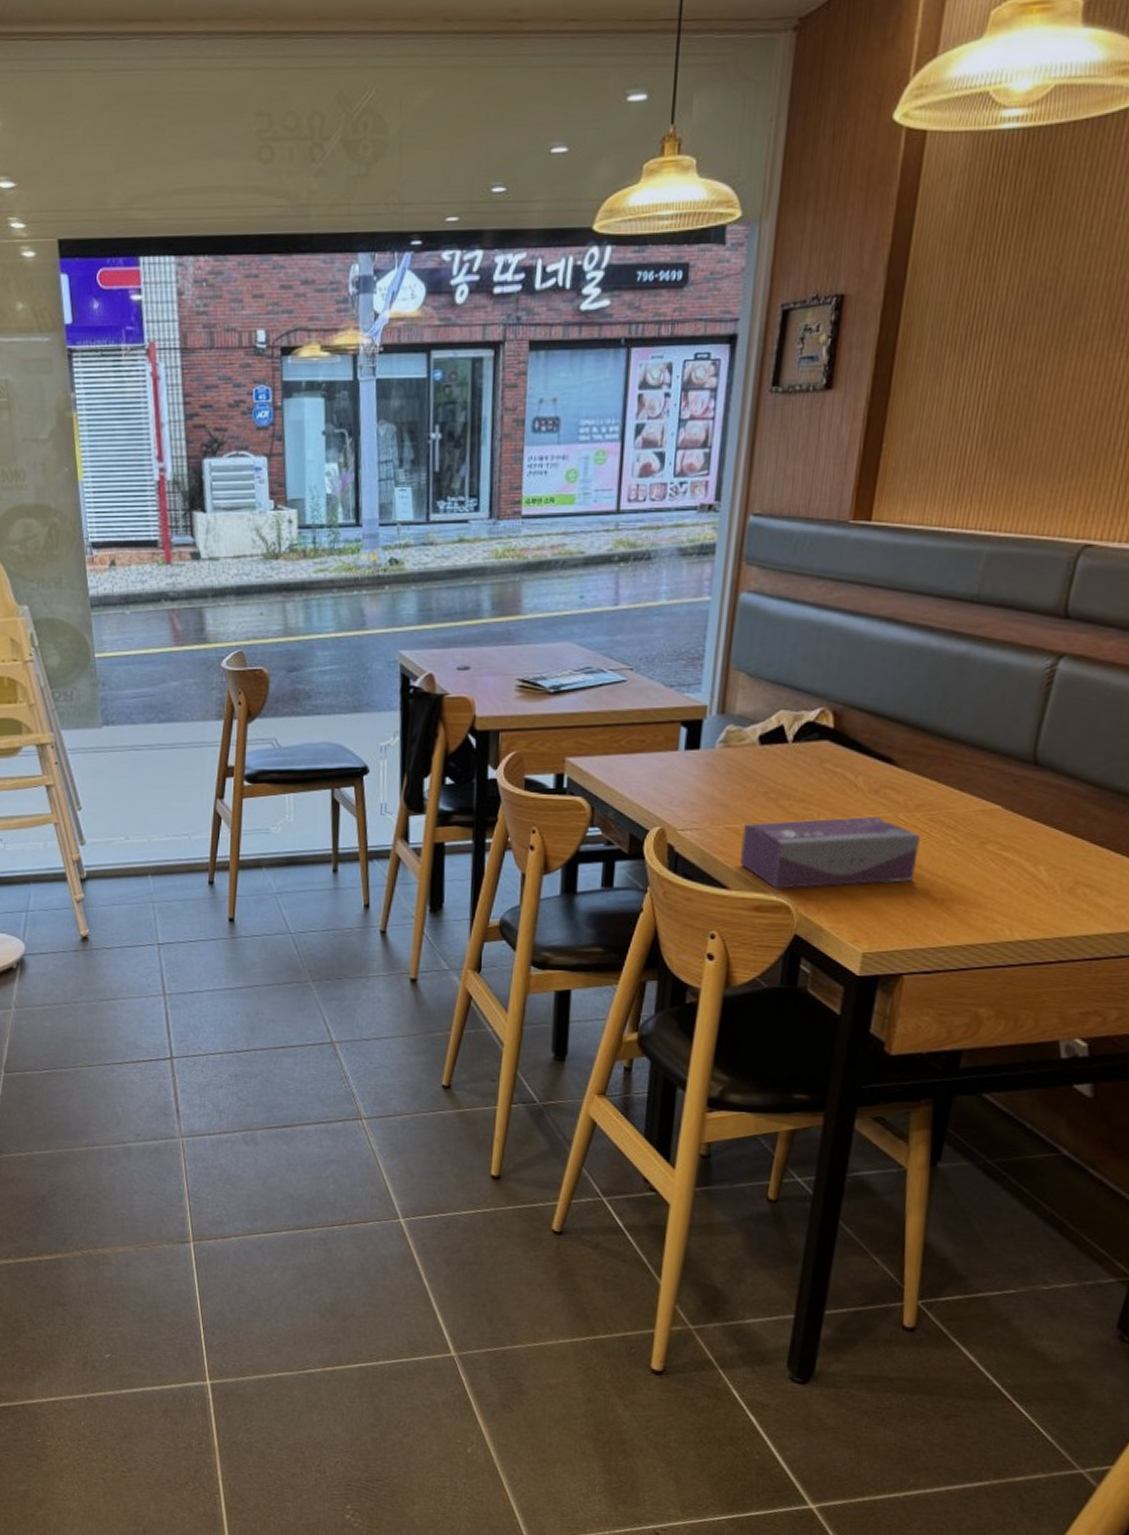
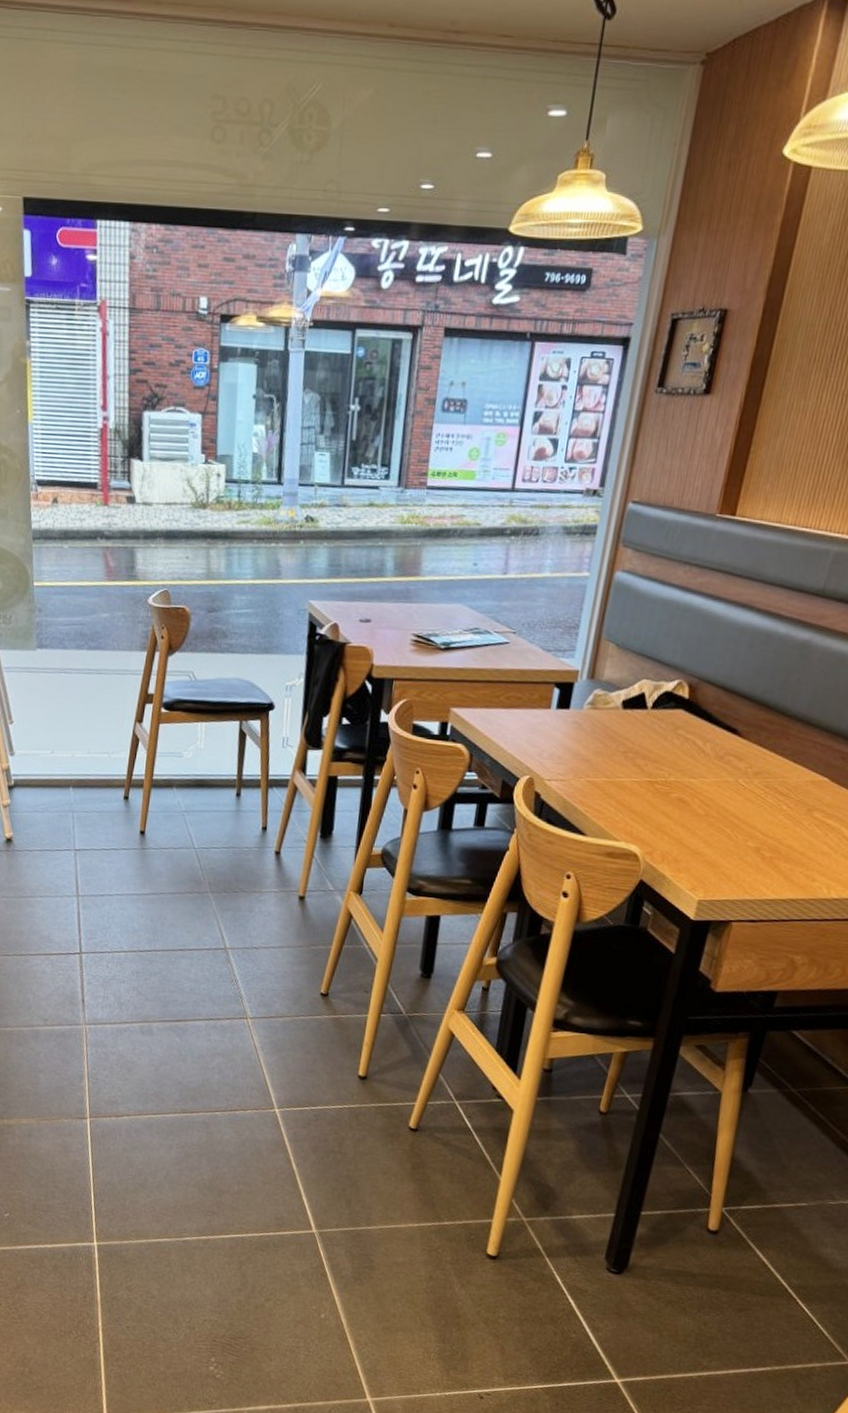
tissue box: present [740,816,920,889] -> none [597,778,756,840]

